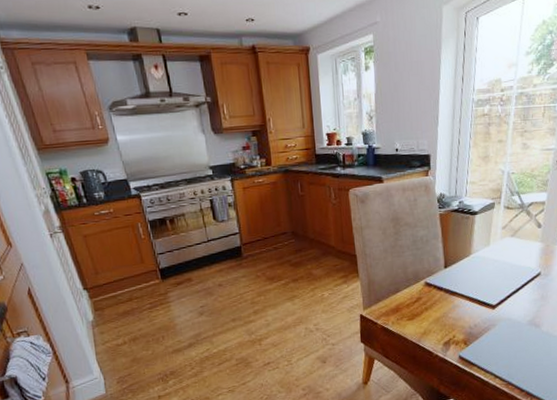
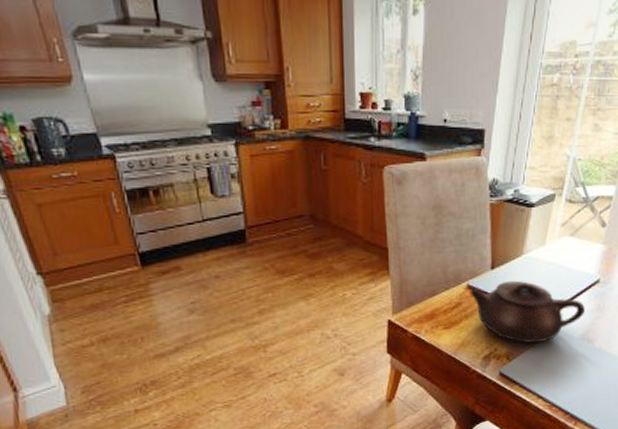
teapot: none [427,276,531,330] -> present [469,280,586,344]

